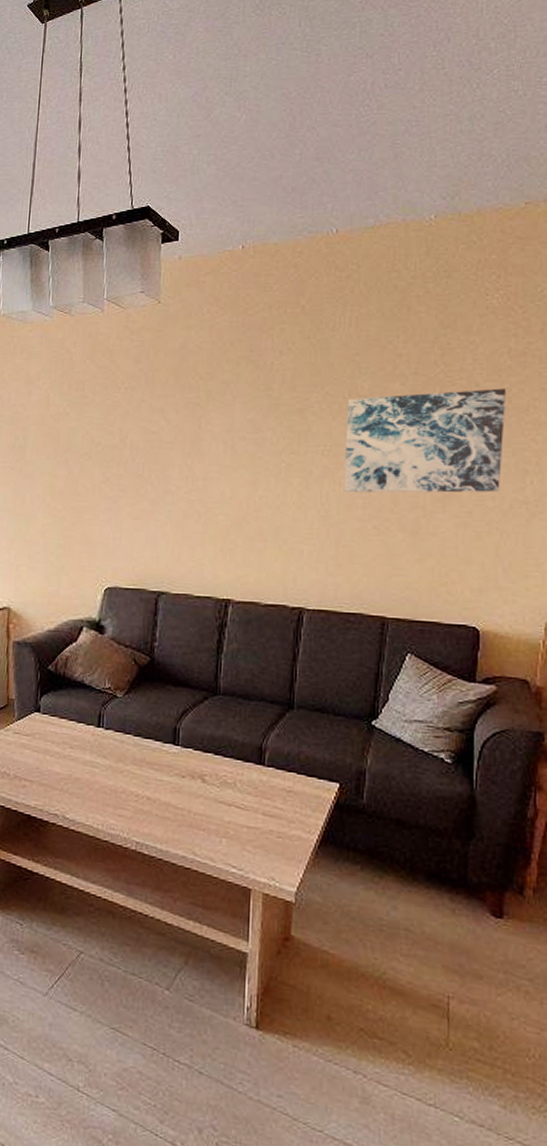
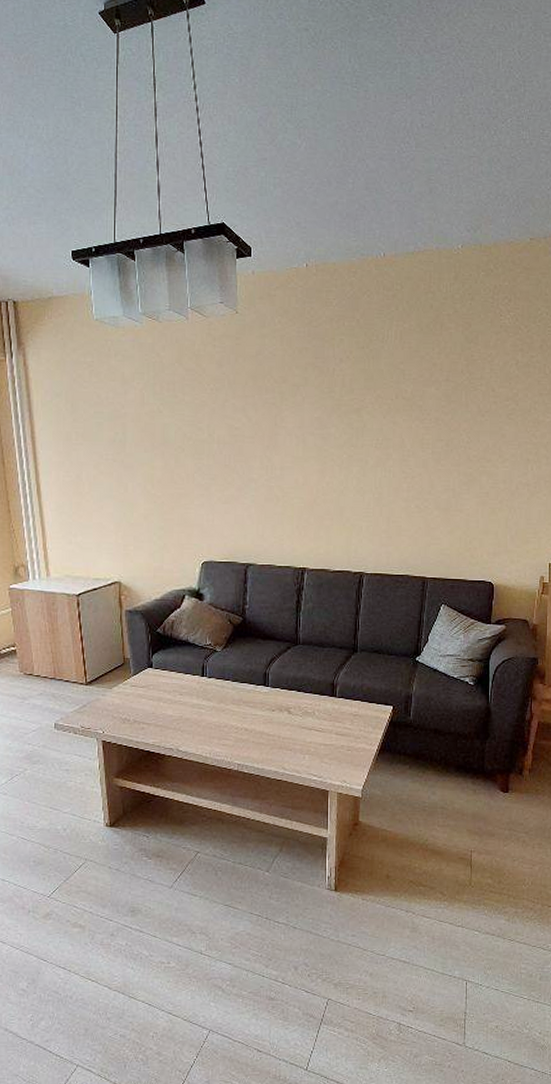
wall art: present [343,388,507,493] -> none [392,393,515,478]

